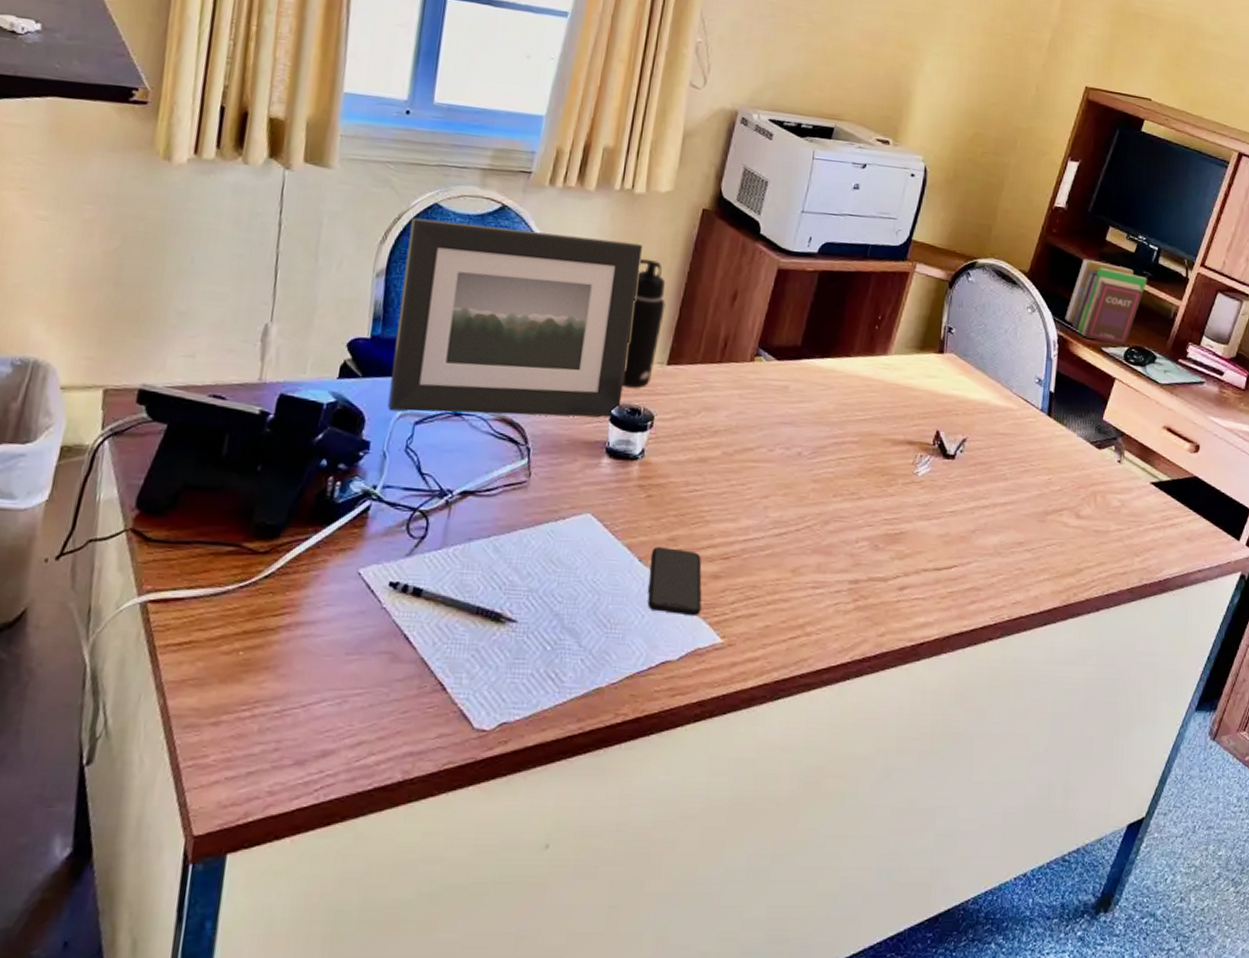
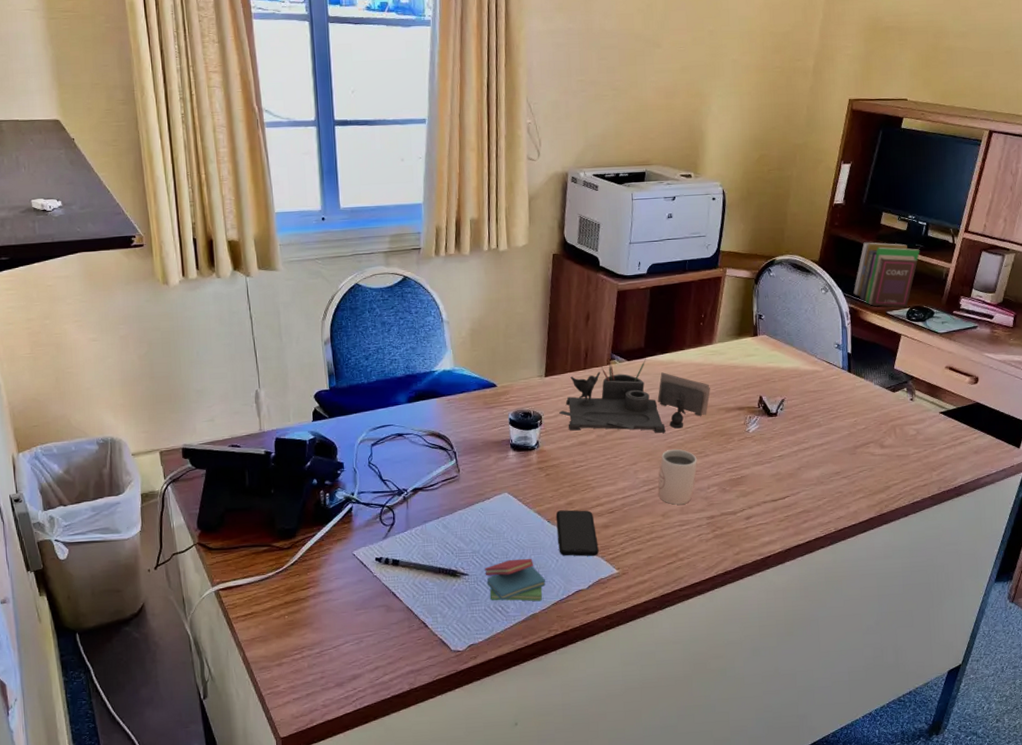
picture frame: present [387,218,642,418] -> none [341,289,516,438]
sticky notes: none [540,608,623,671] -> present [485,559,546,602]
water bottle: present [622,258,666,388] -> none [511,299,537,398]
desk organizer: none [678,359,877,461] -> present [559,359,710,433]
mug: none [791,483,848,560] -> present [658,448,698,505]

